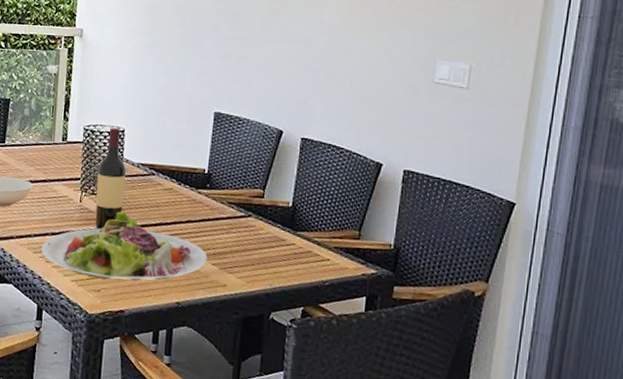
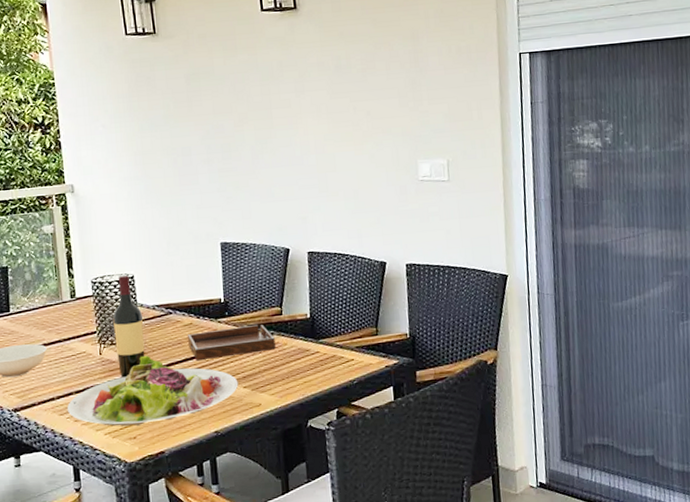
serving tray: none [165,199,252,232] -> present [188,324,276,360]

